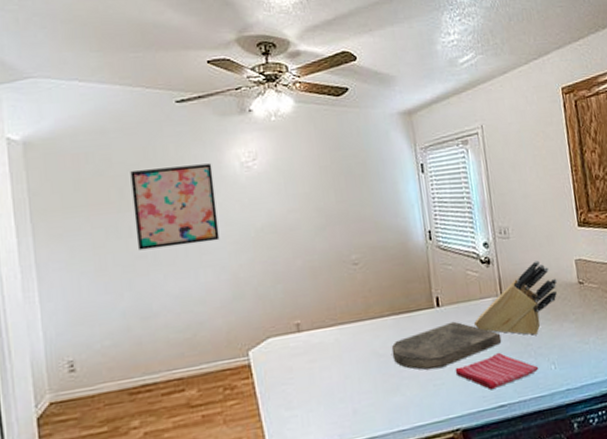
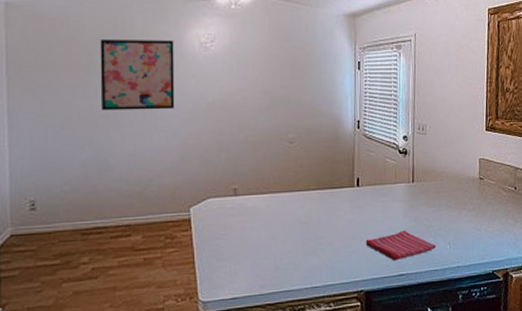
cutting board: present [391,321,502,370] -> none [313,200,408,239]
knife block: present [473,260,558,336] -> none [386,156,462,219]

